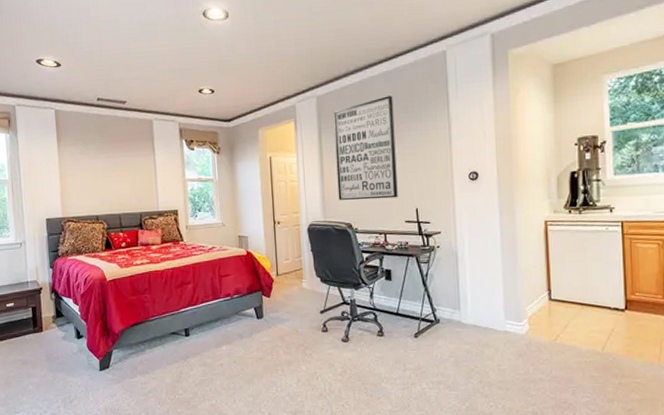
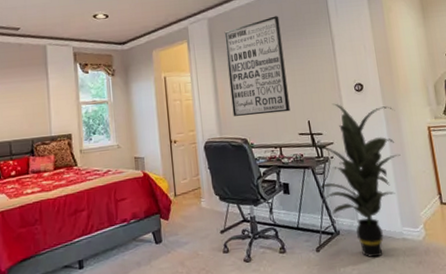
indoor plant: none [409,191,512,348] -> present [303,103,401,258]

